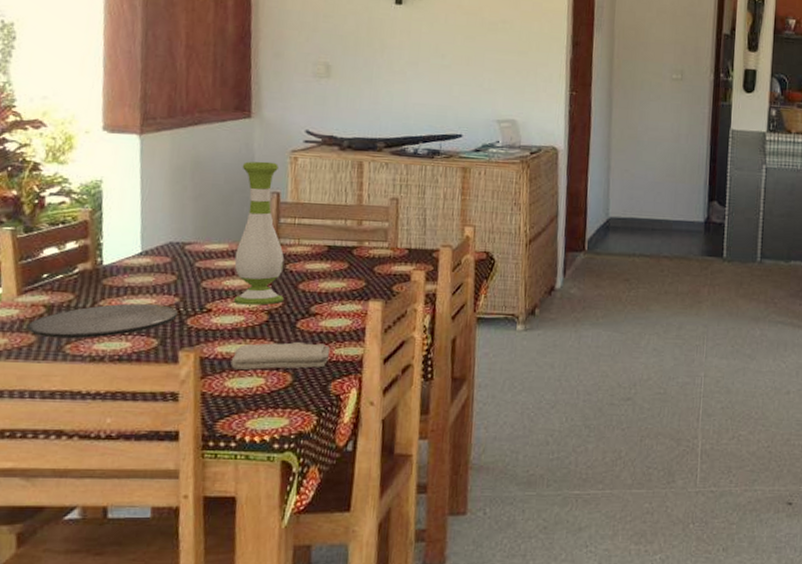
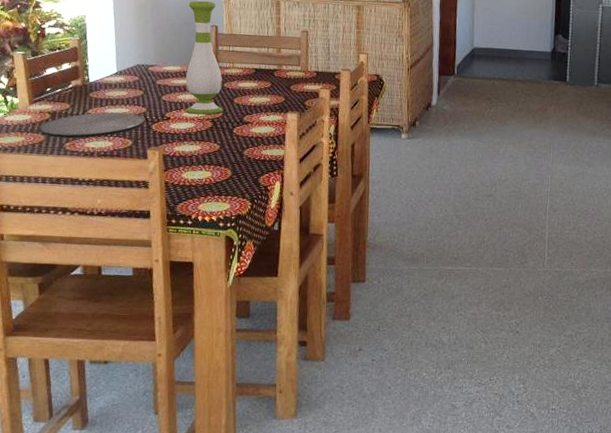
washcloth: present [230,341,329,370] -> none [186,144,259,165]

